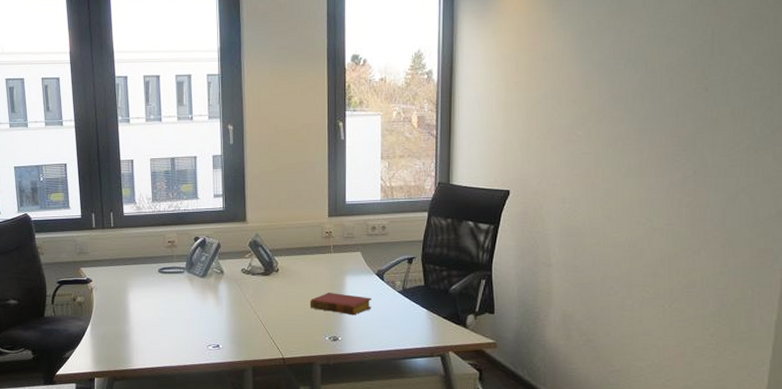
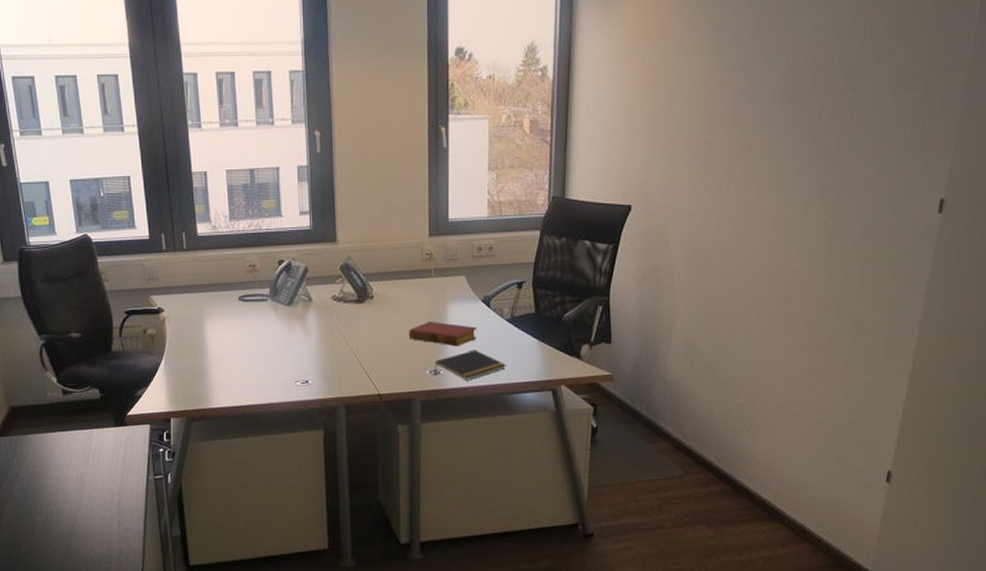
notepad: none [333,318,398,347] -> present [434,350,506,381]

